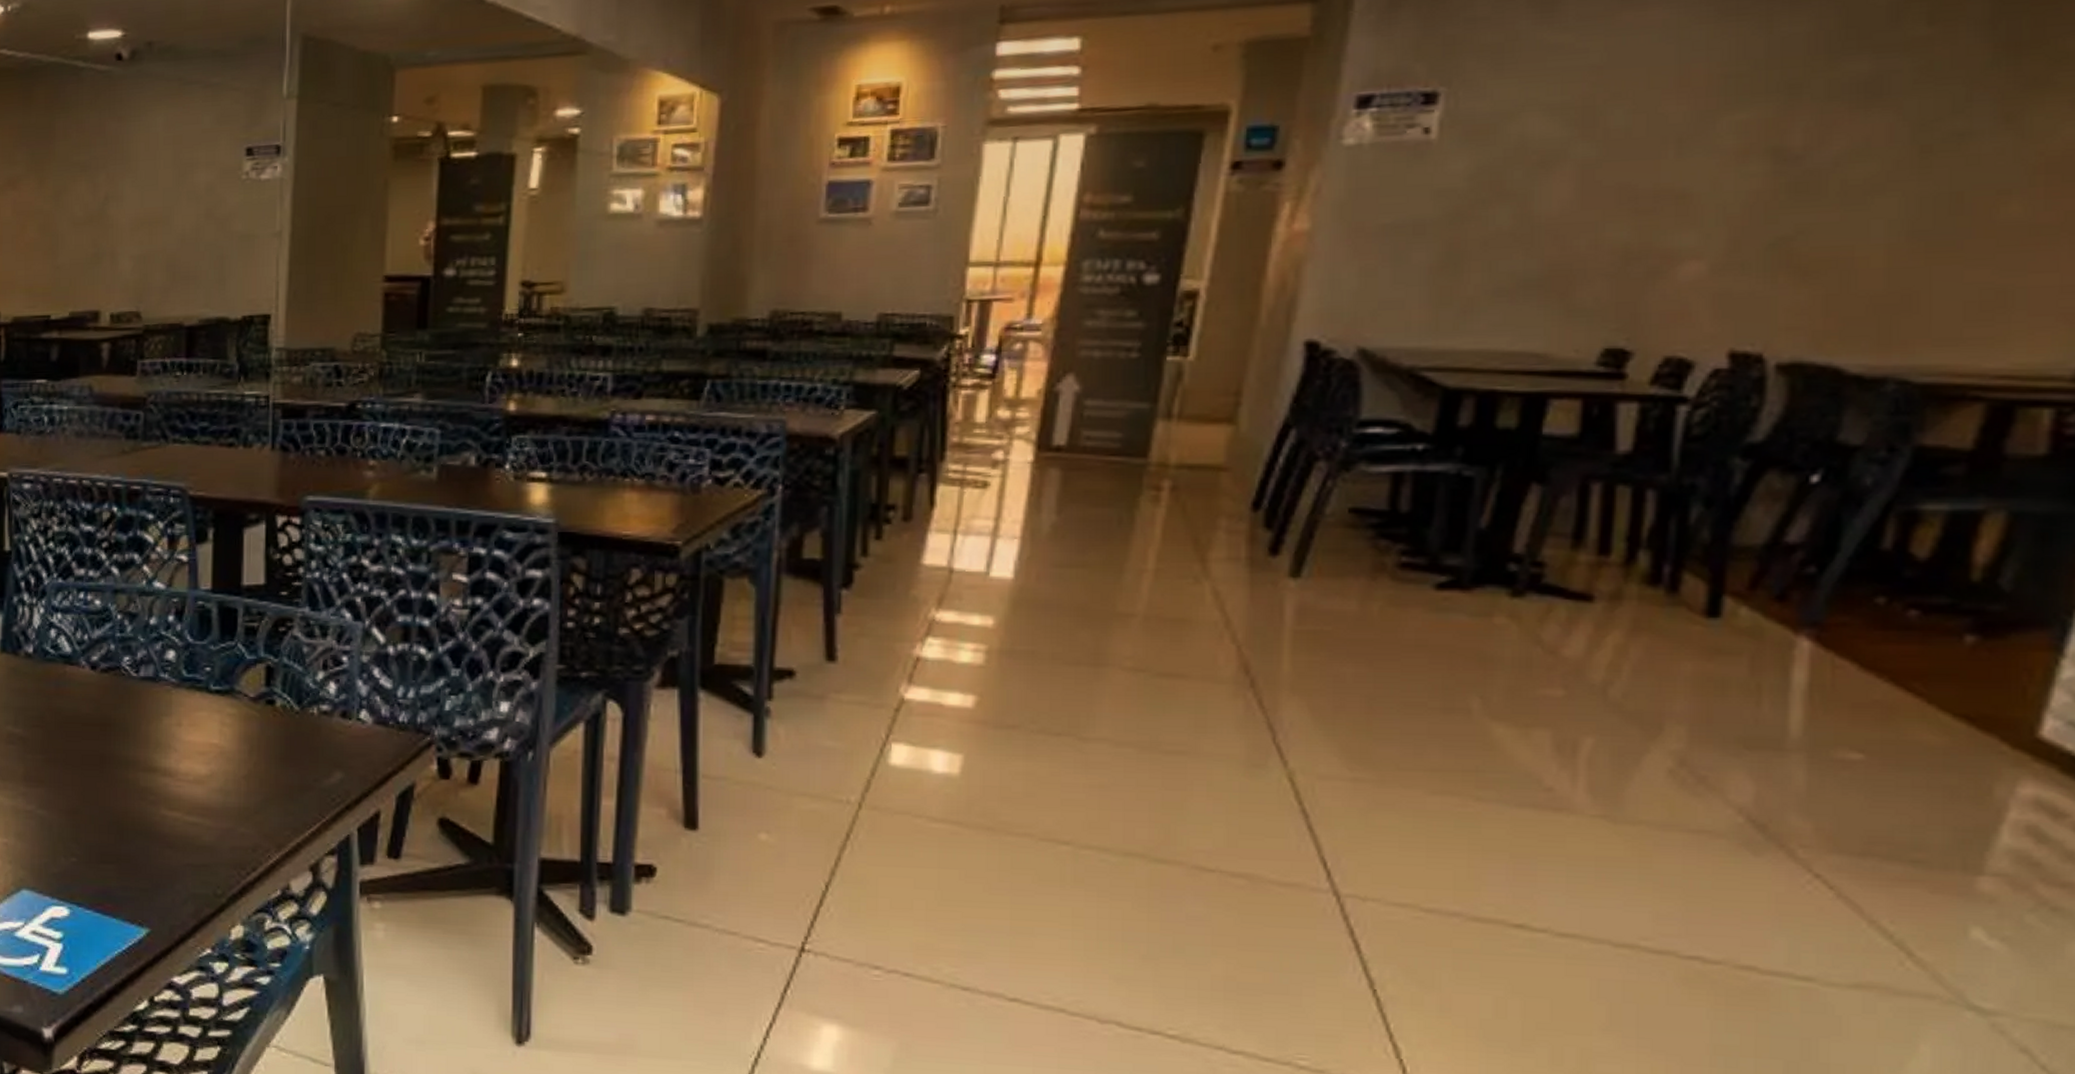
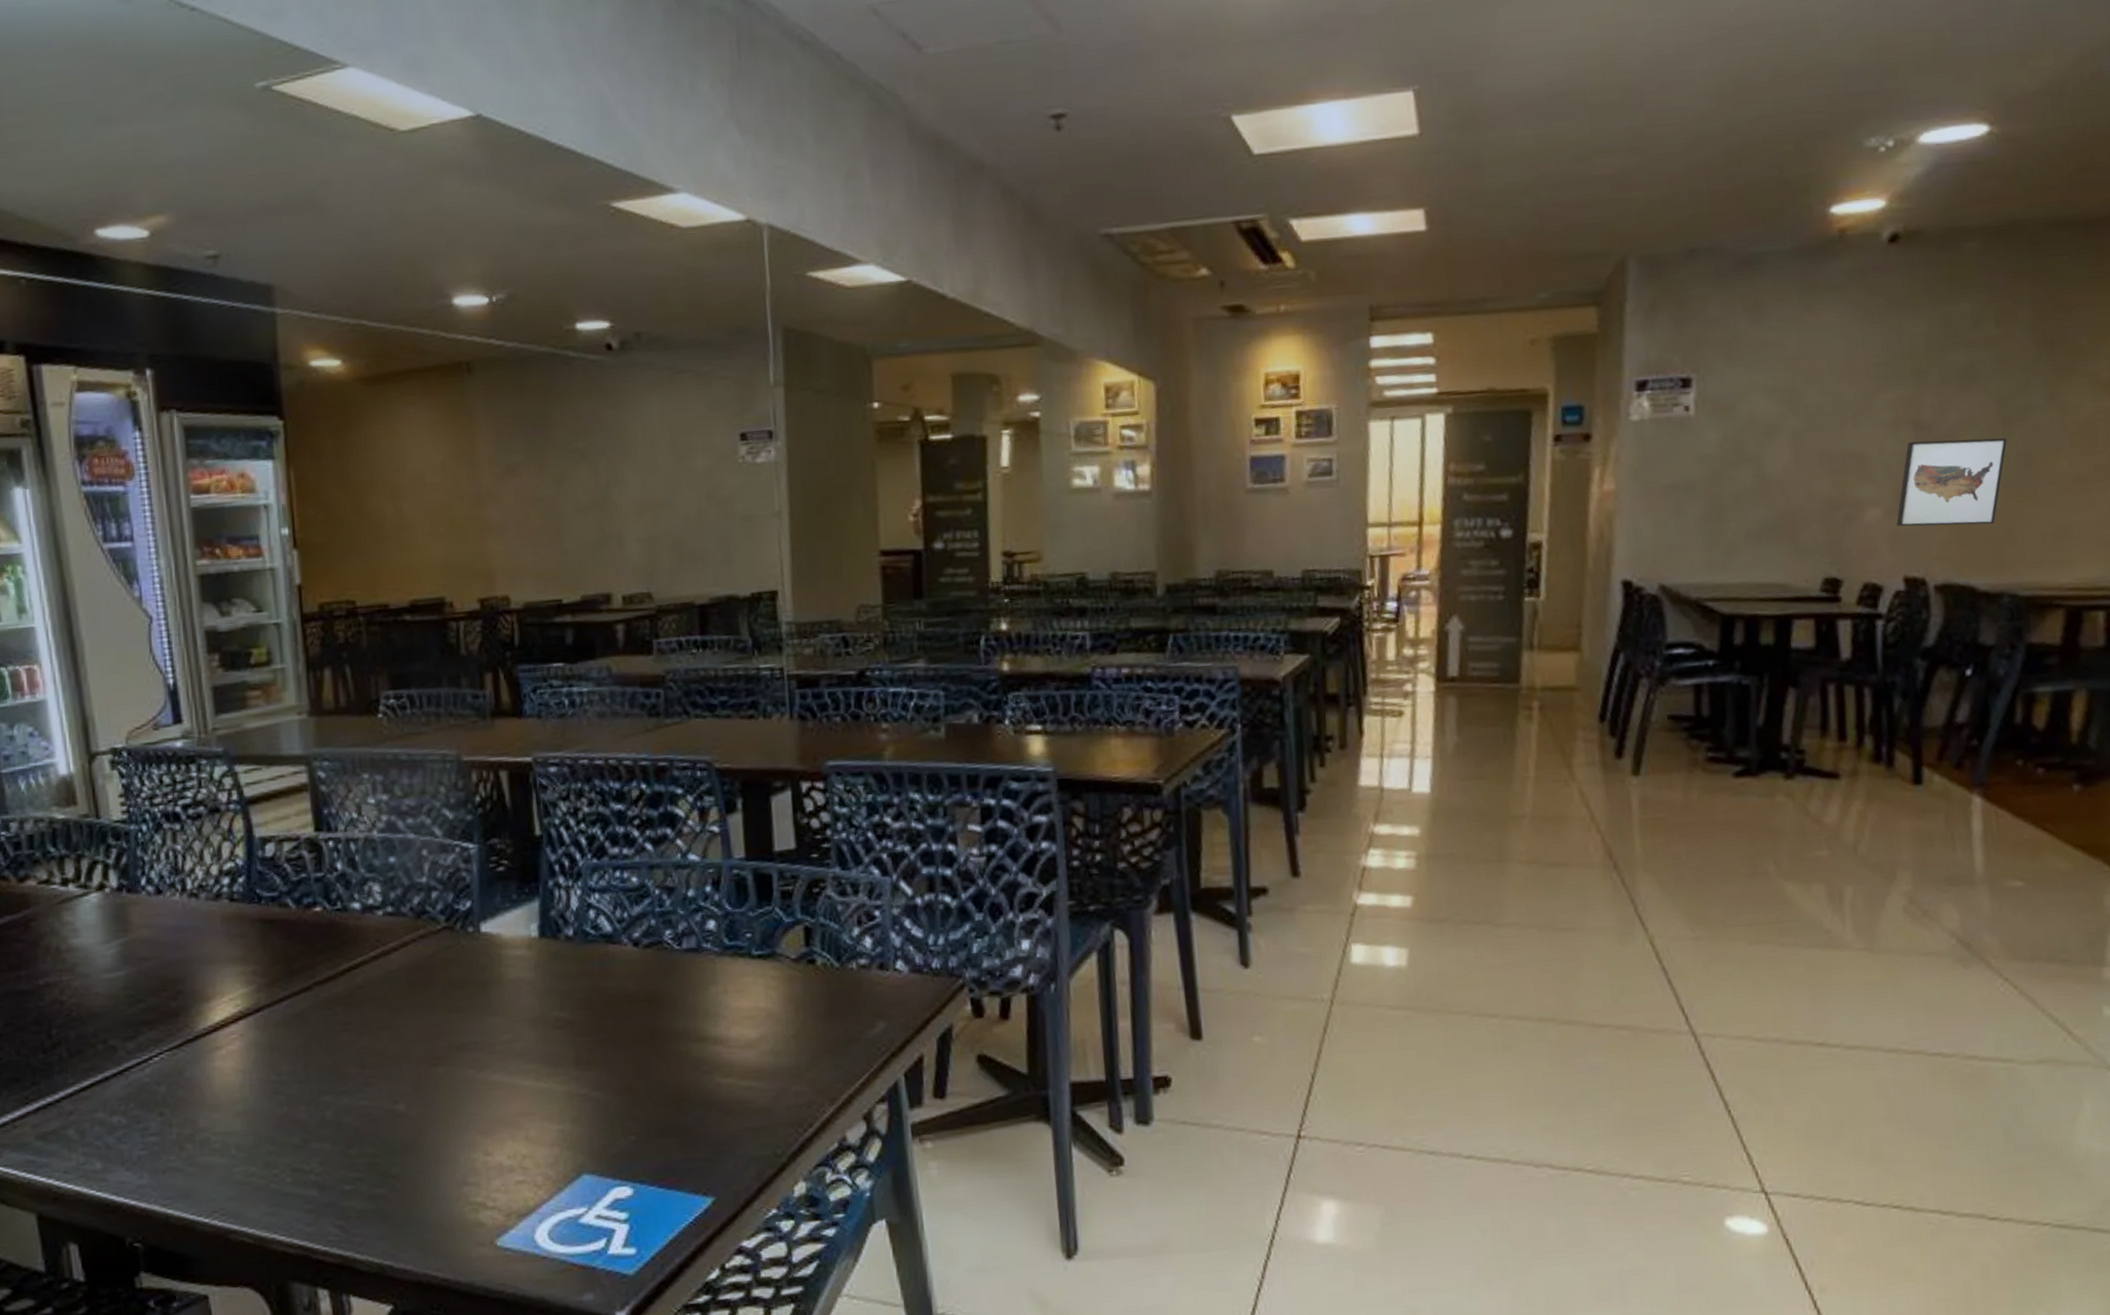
wall art: none [1727,173,1923,287] -> present [1896,438,2007,527]

